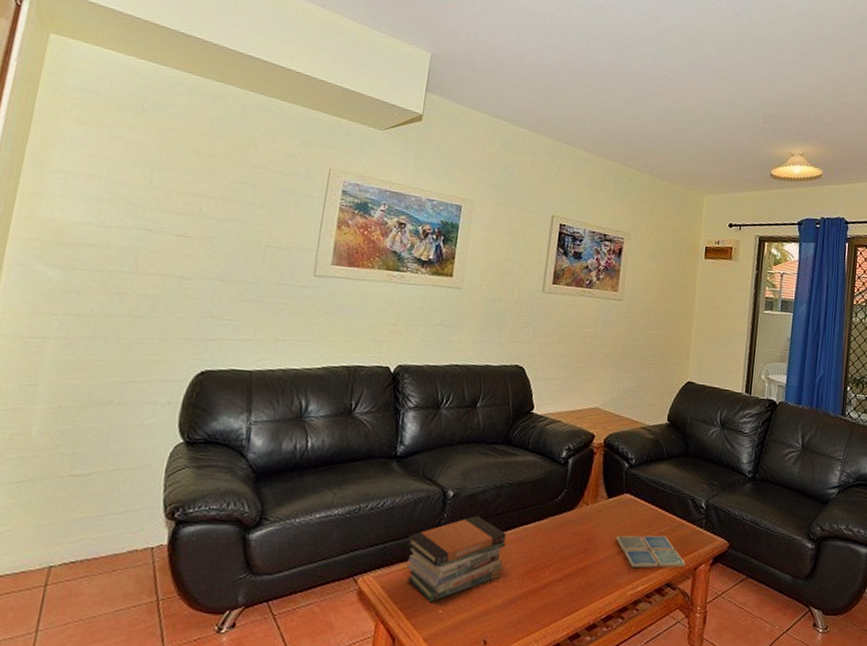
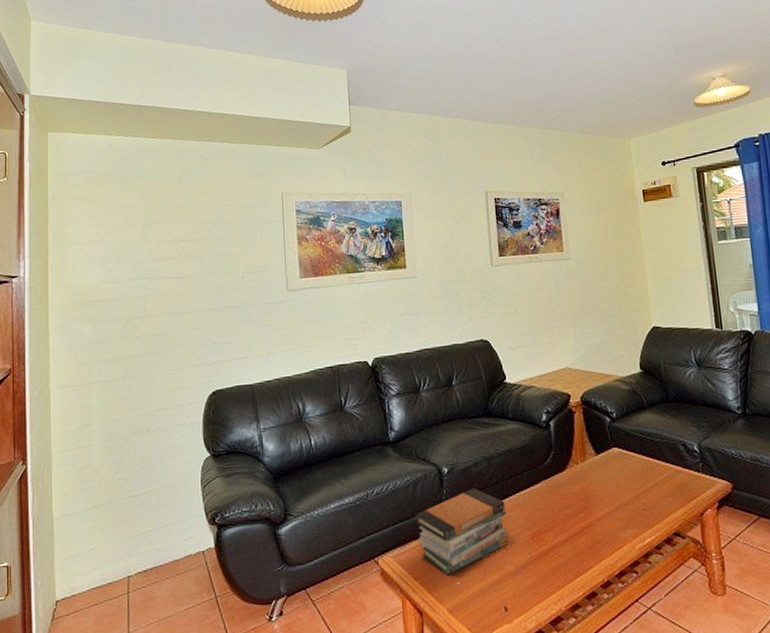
drink coaster: present [616,535,686,568] -> none [613,484,691,521]

